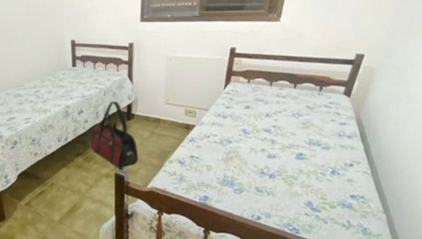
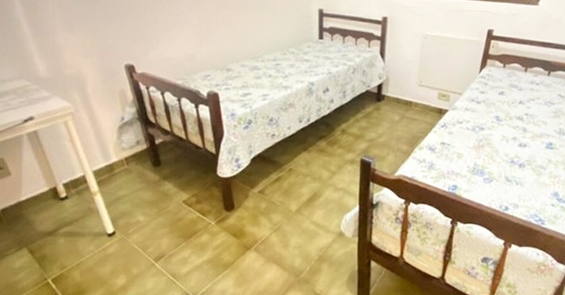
duffel bag: present [91,101,139,169] -> none [336,80,387,155]

